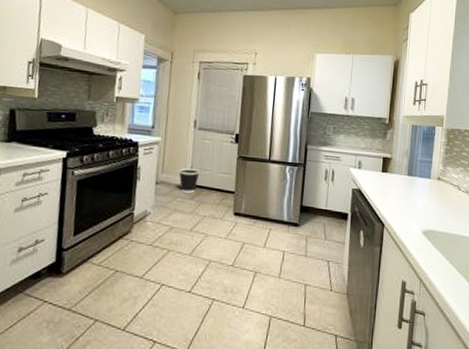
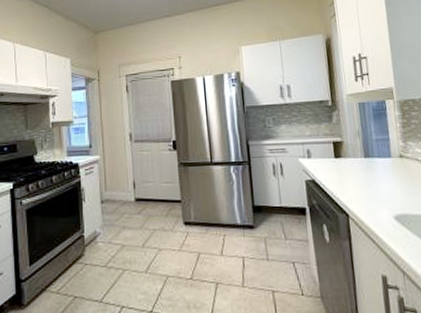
wastebasket: present [179,168,200,193] -> none [122,181,143,208]

